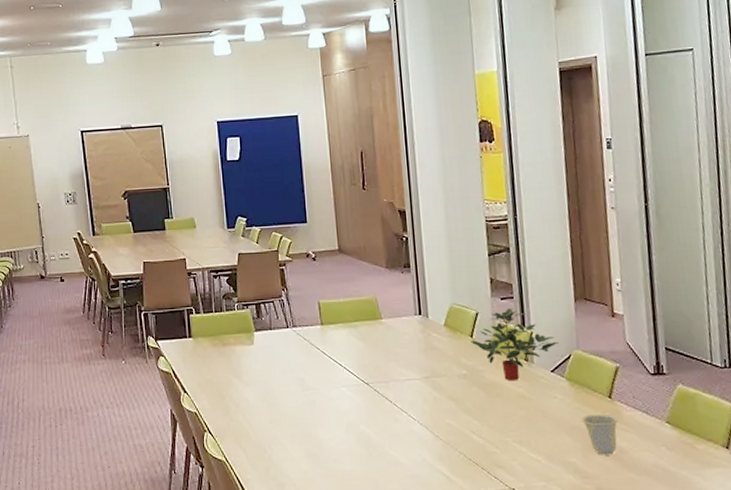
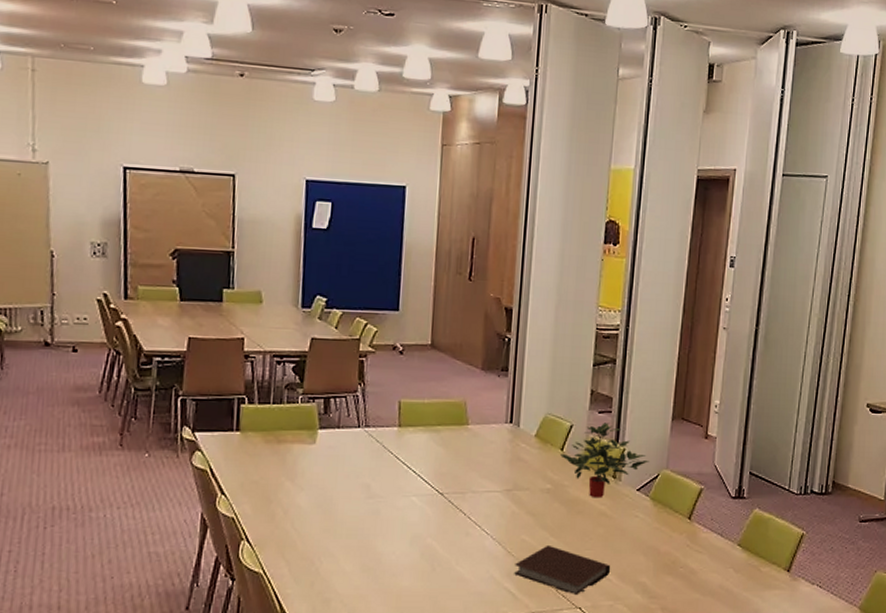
notebook: none [444,428,539,476] -> present [514,544,611,594]
cup: present [581,413,619,455] -> none [658,534,694,576]

